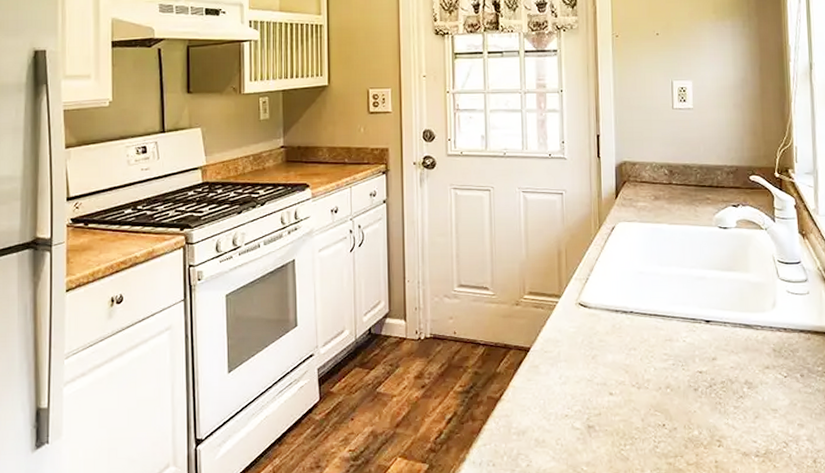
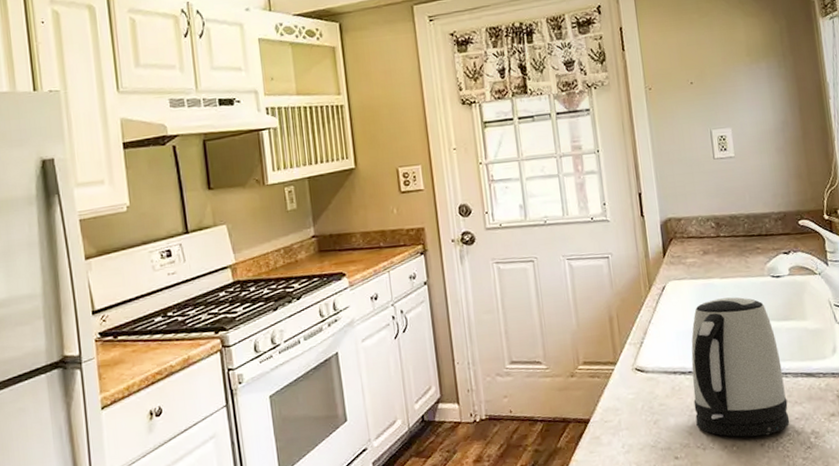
kettle: none [632,243,725,380] -> present [691,297,790,437]

